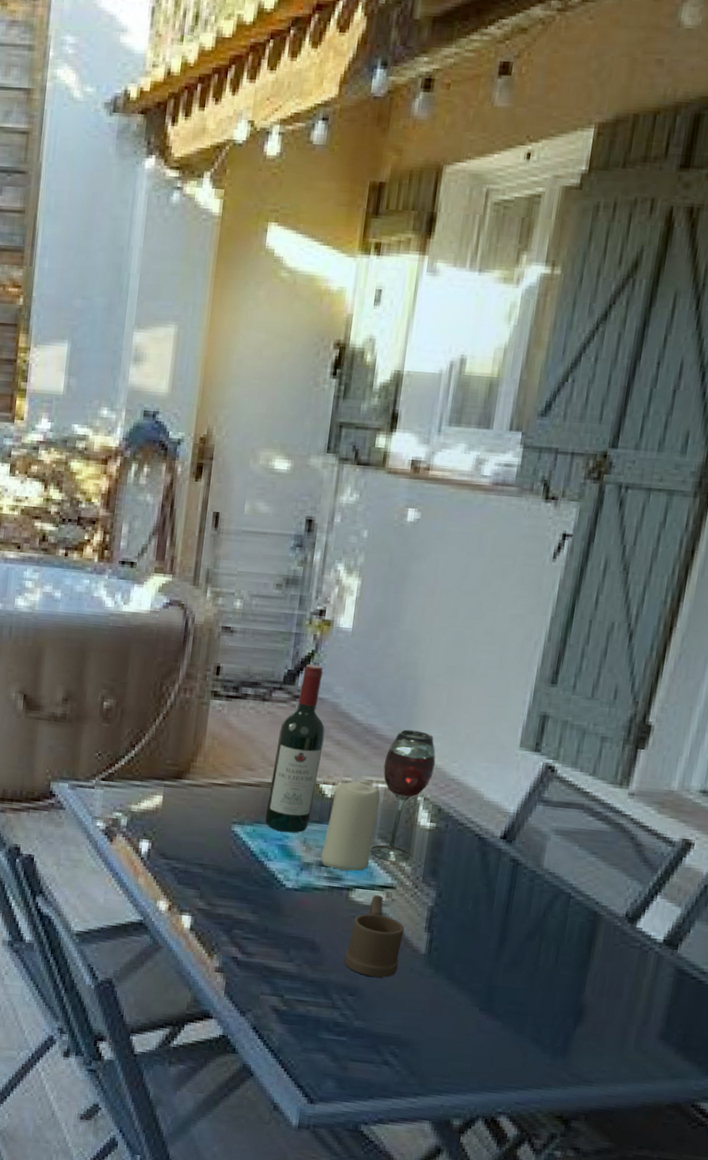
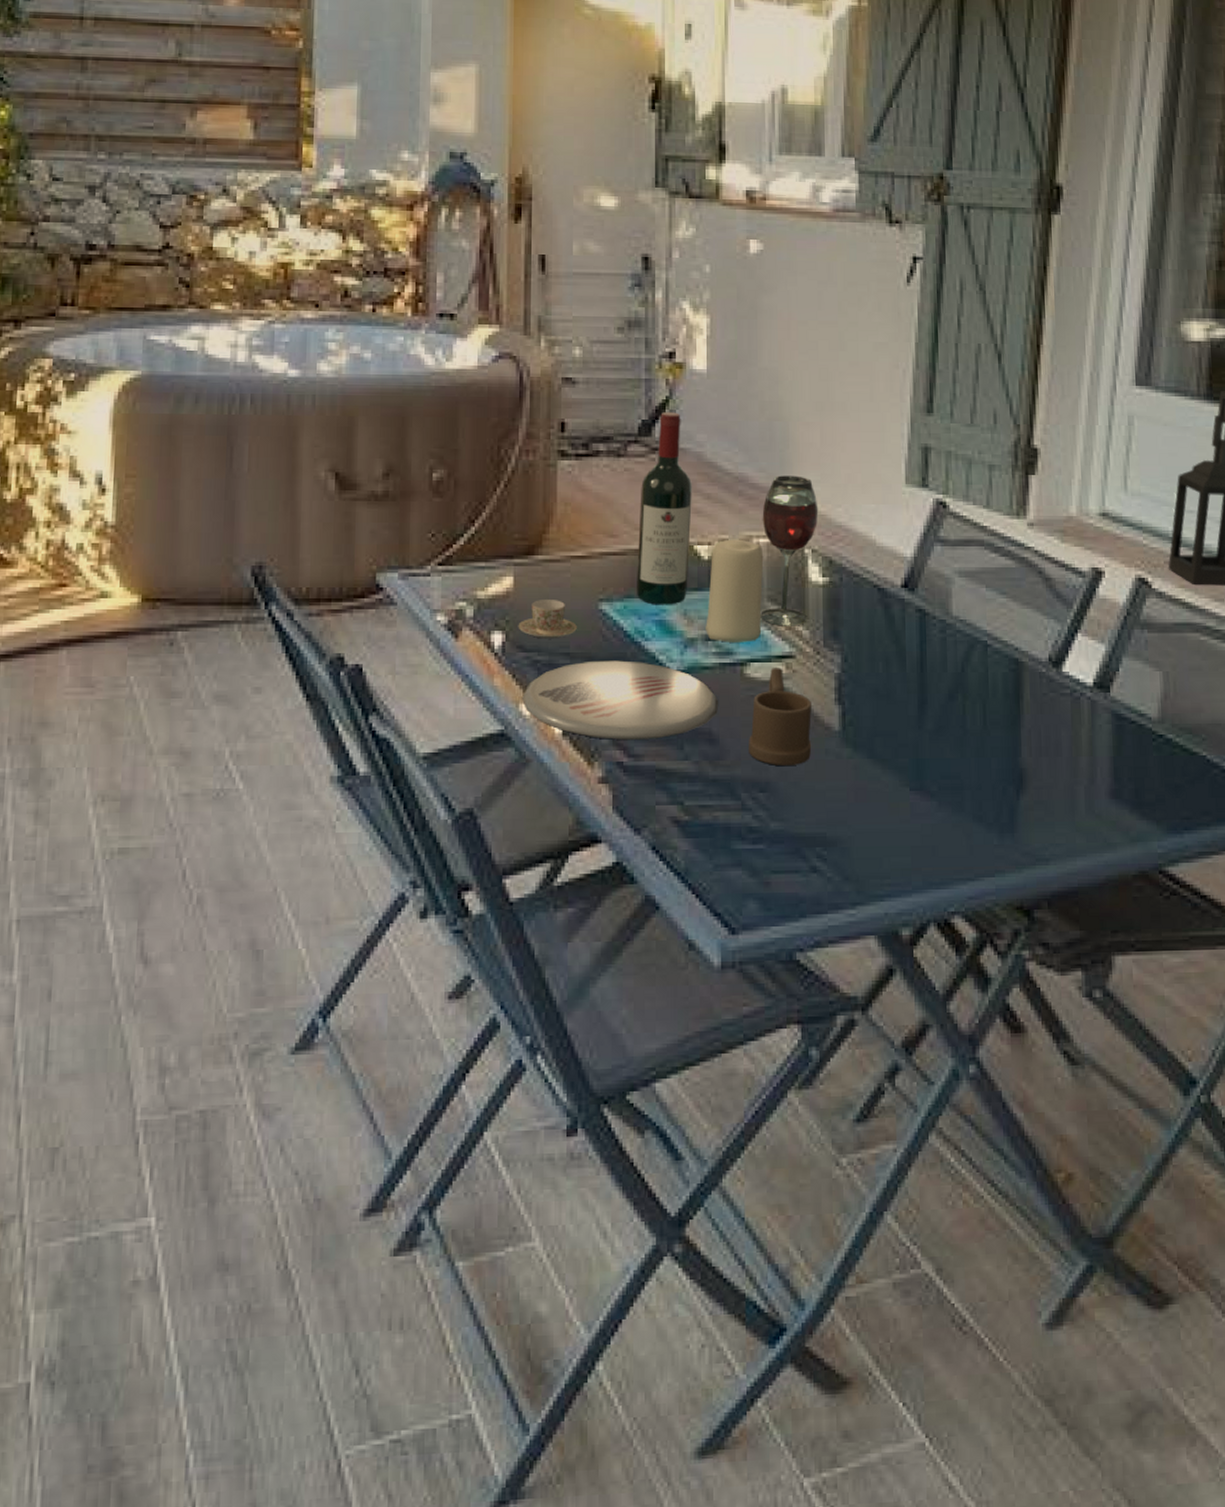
plate: none [159,872,324,942] -> present [521,660,718,741]
teacup: none [162,817,212,851] -> present [518,598,577,639]

